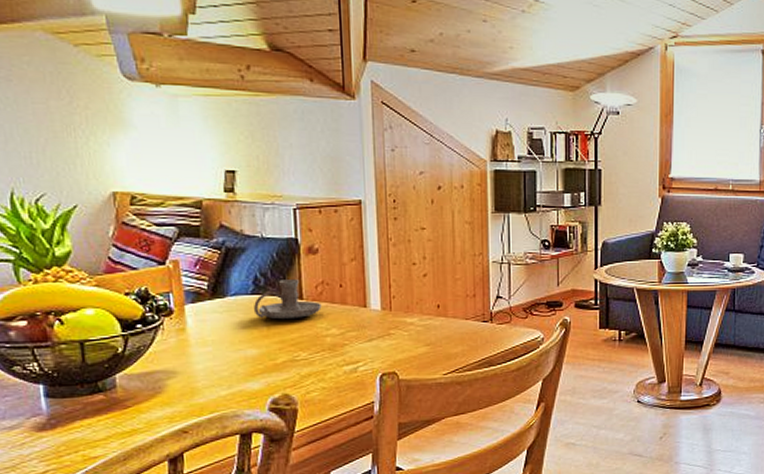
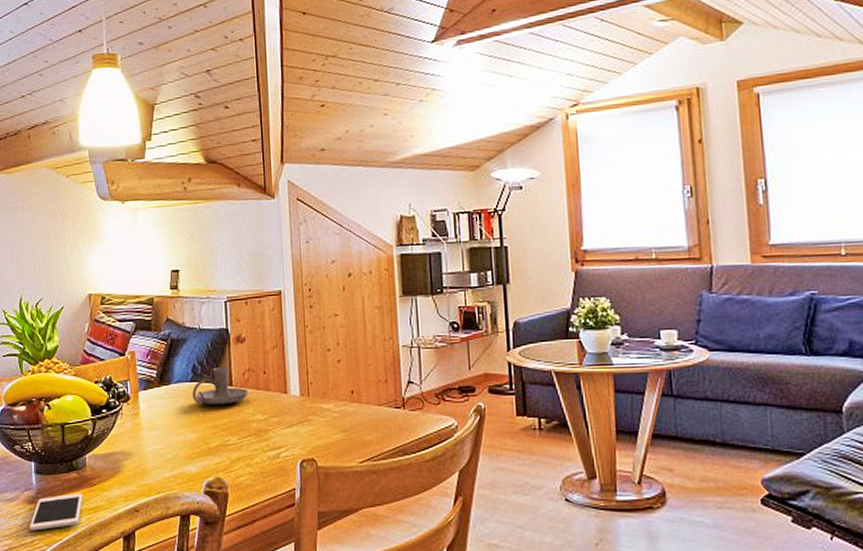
cell phone: none [39,416,114,461] -> present [29,493,83,531]

